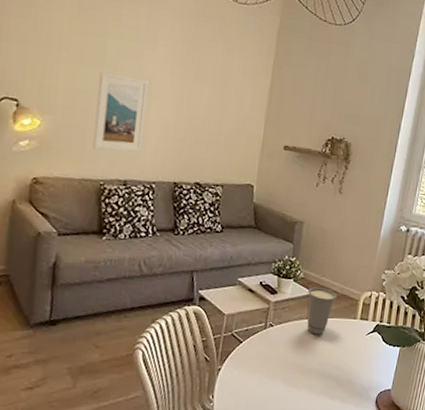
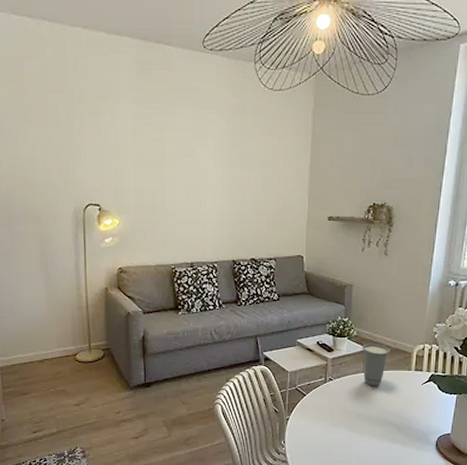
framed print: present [92,72,149,152] -> none [161,172,203,239]

